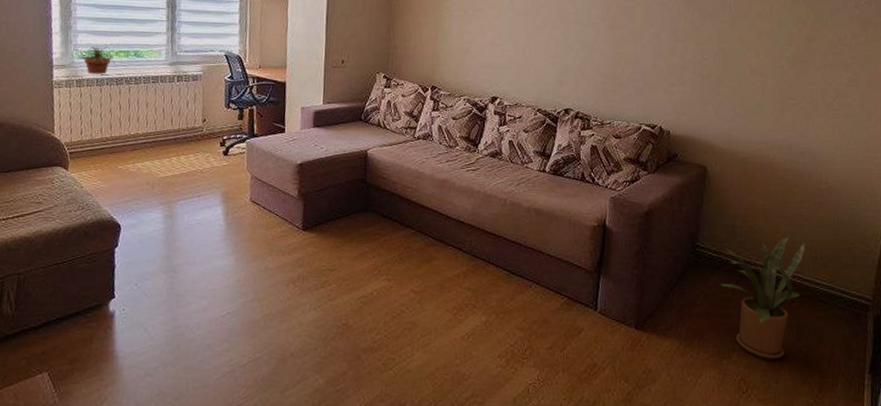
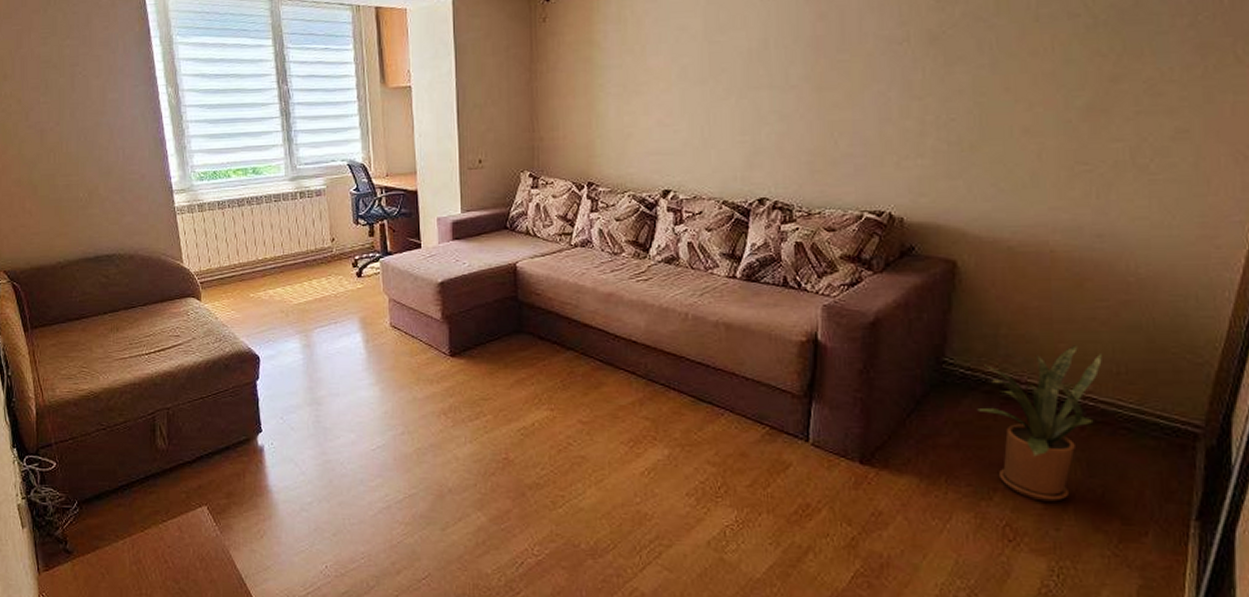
potted plant: present [78,45,118,74] -> none [197,165,236,197]

